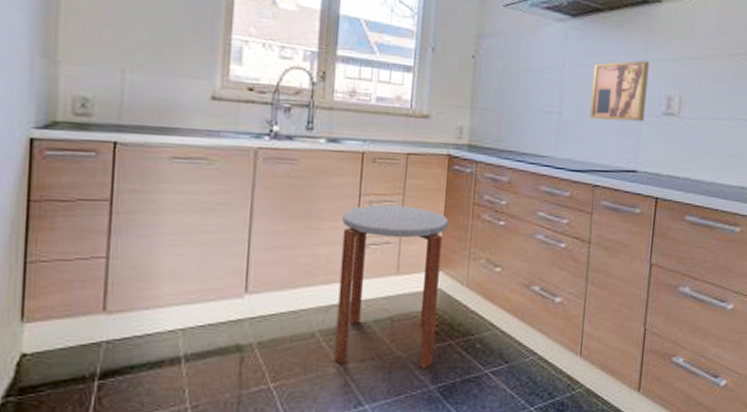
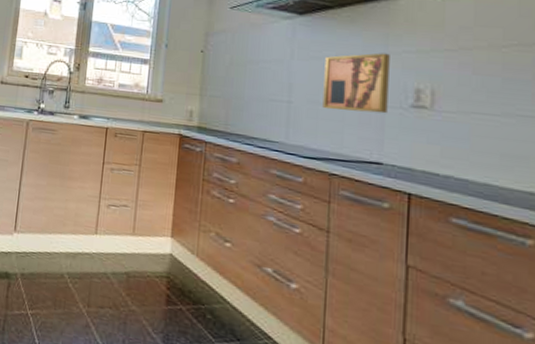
side table: present [334,205,449,369] -> none [78,172,180,328]

